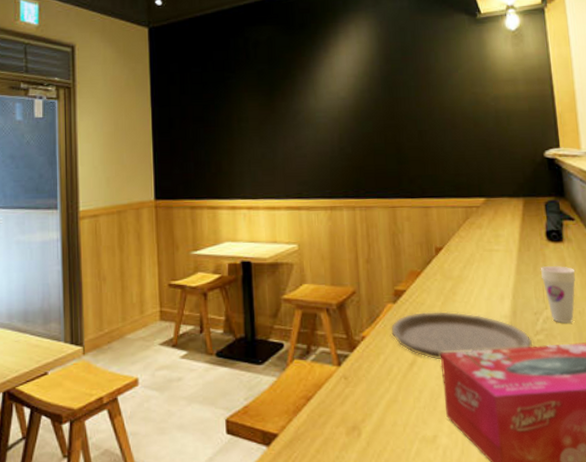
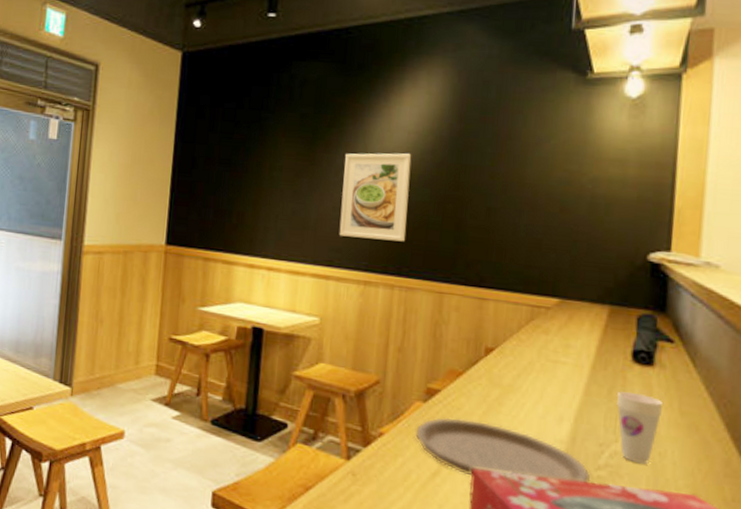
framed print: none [299,94,359,171] -> present [339,153,412,242]

